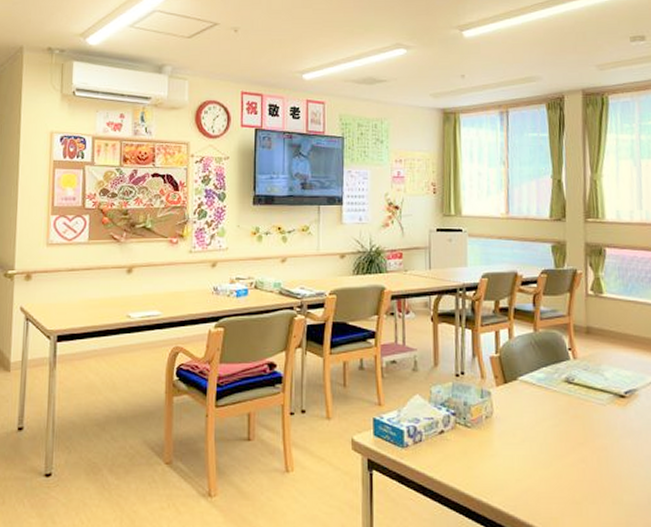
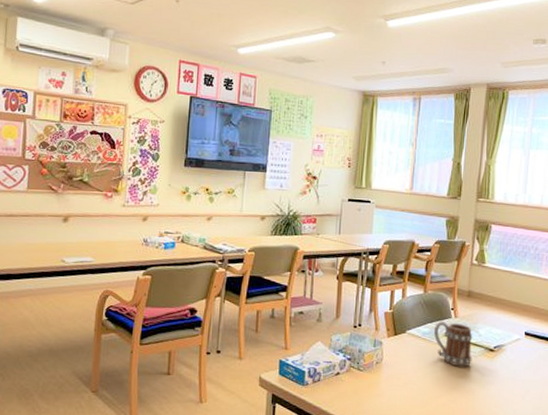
mug: none [550,365,600,418] -> present [433,321,473,367]

